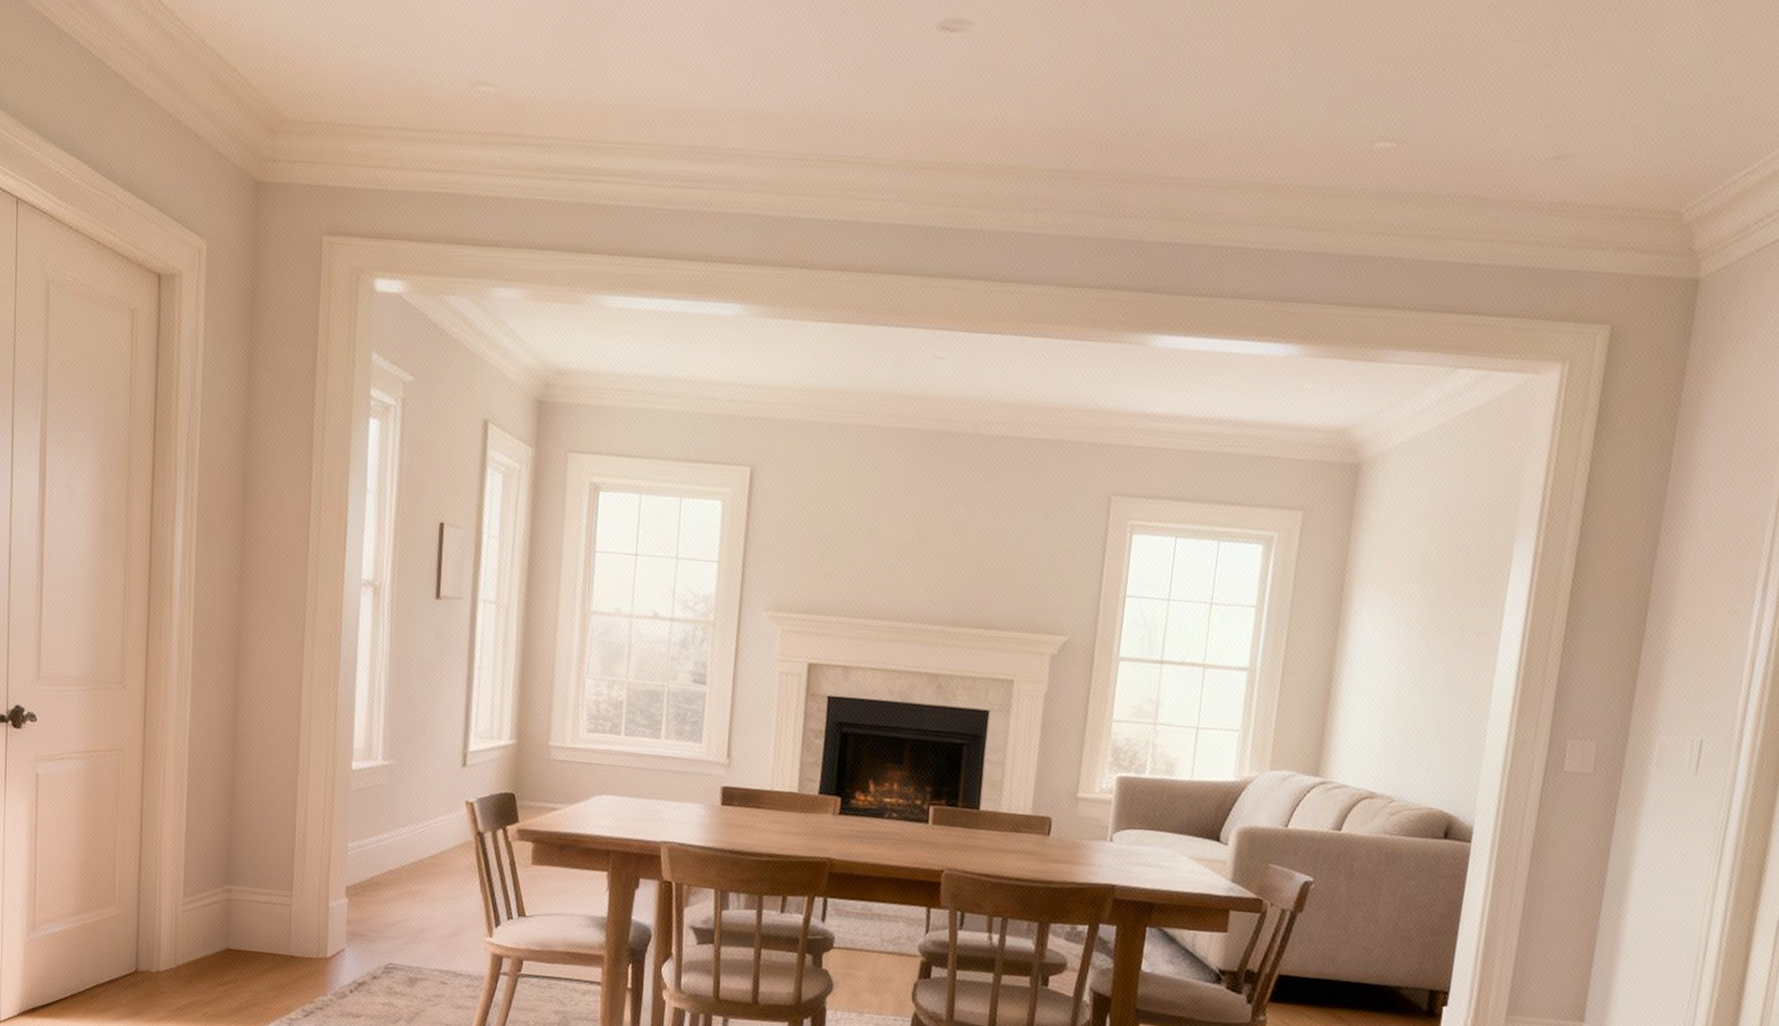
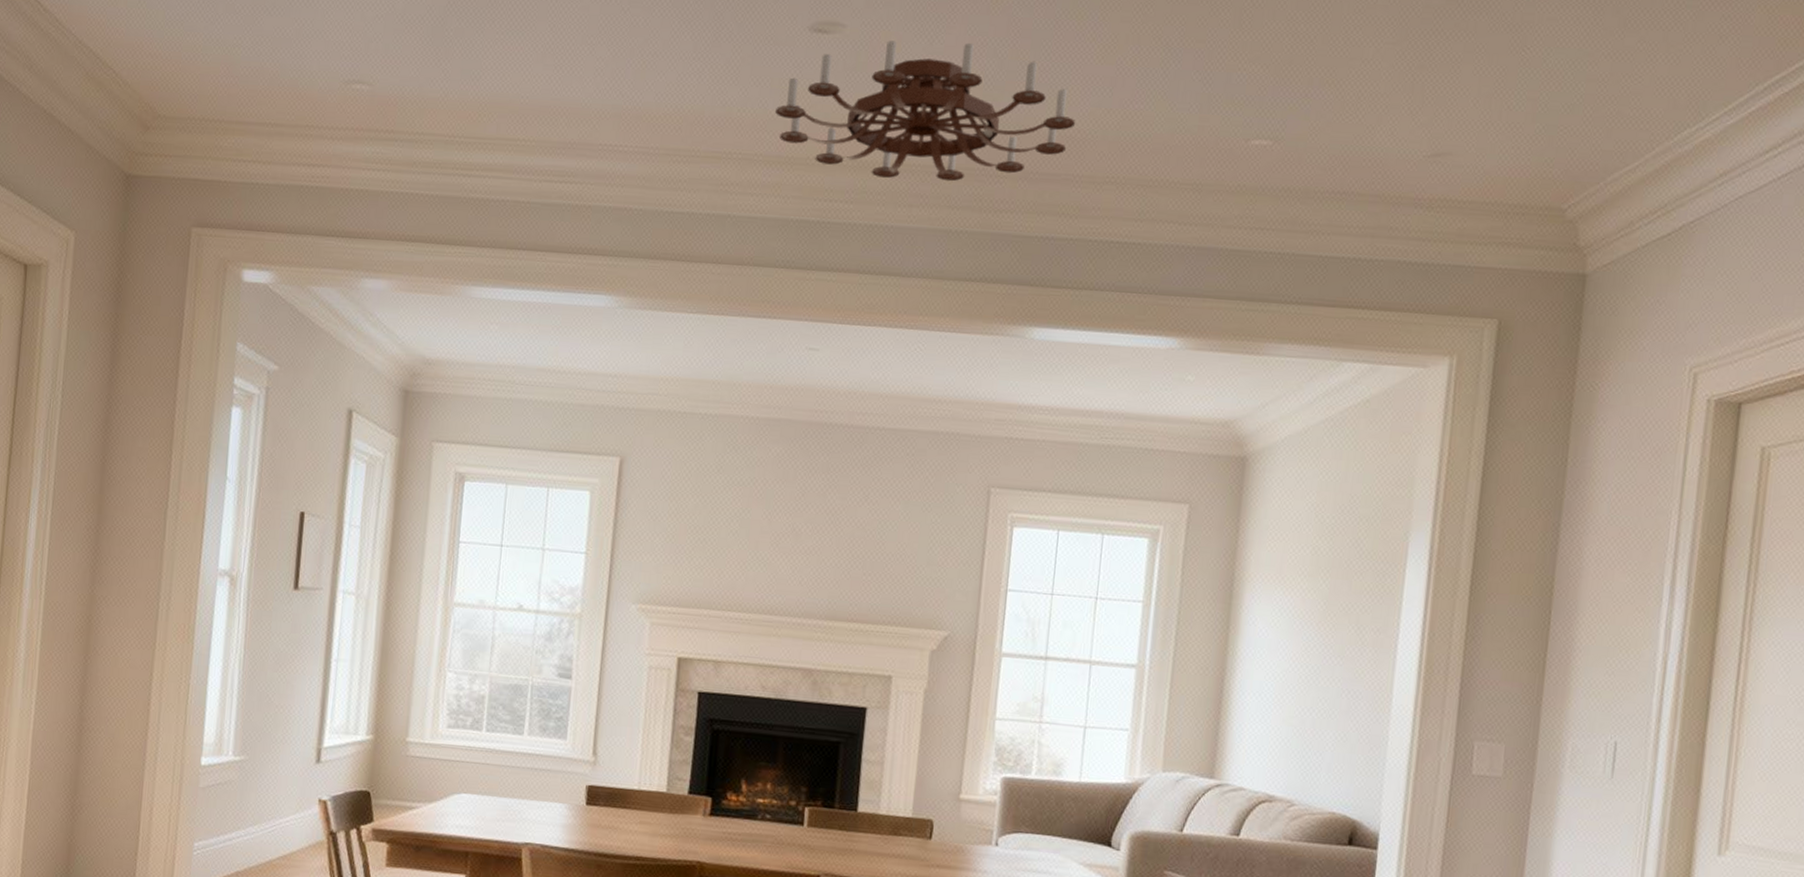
chandelier: none [902,39,1202,186] -> present [774,40,1076,182]

